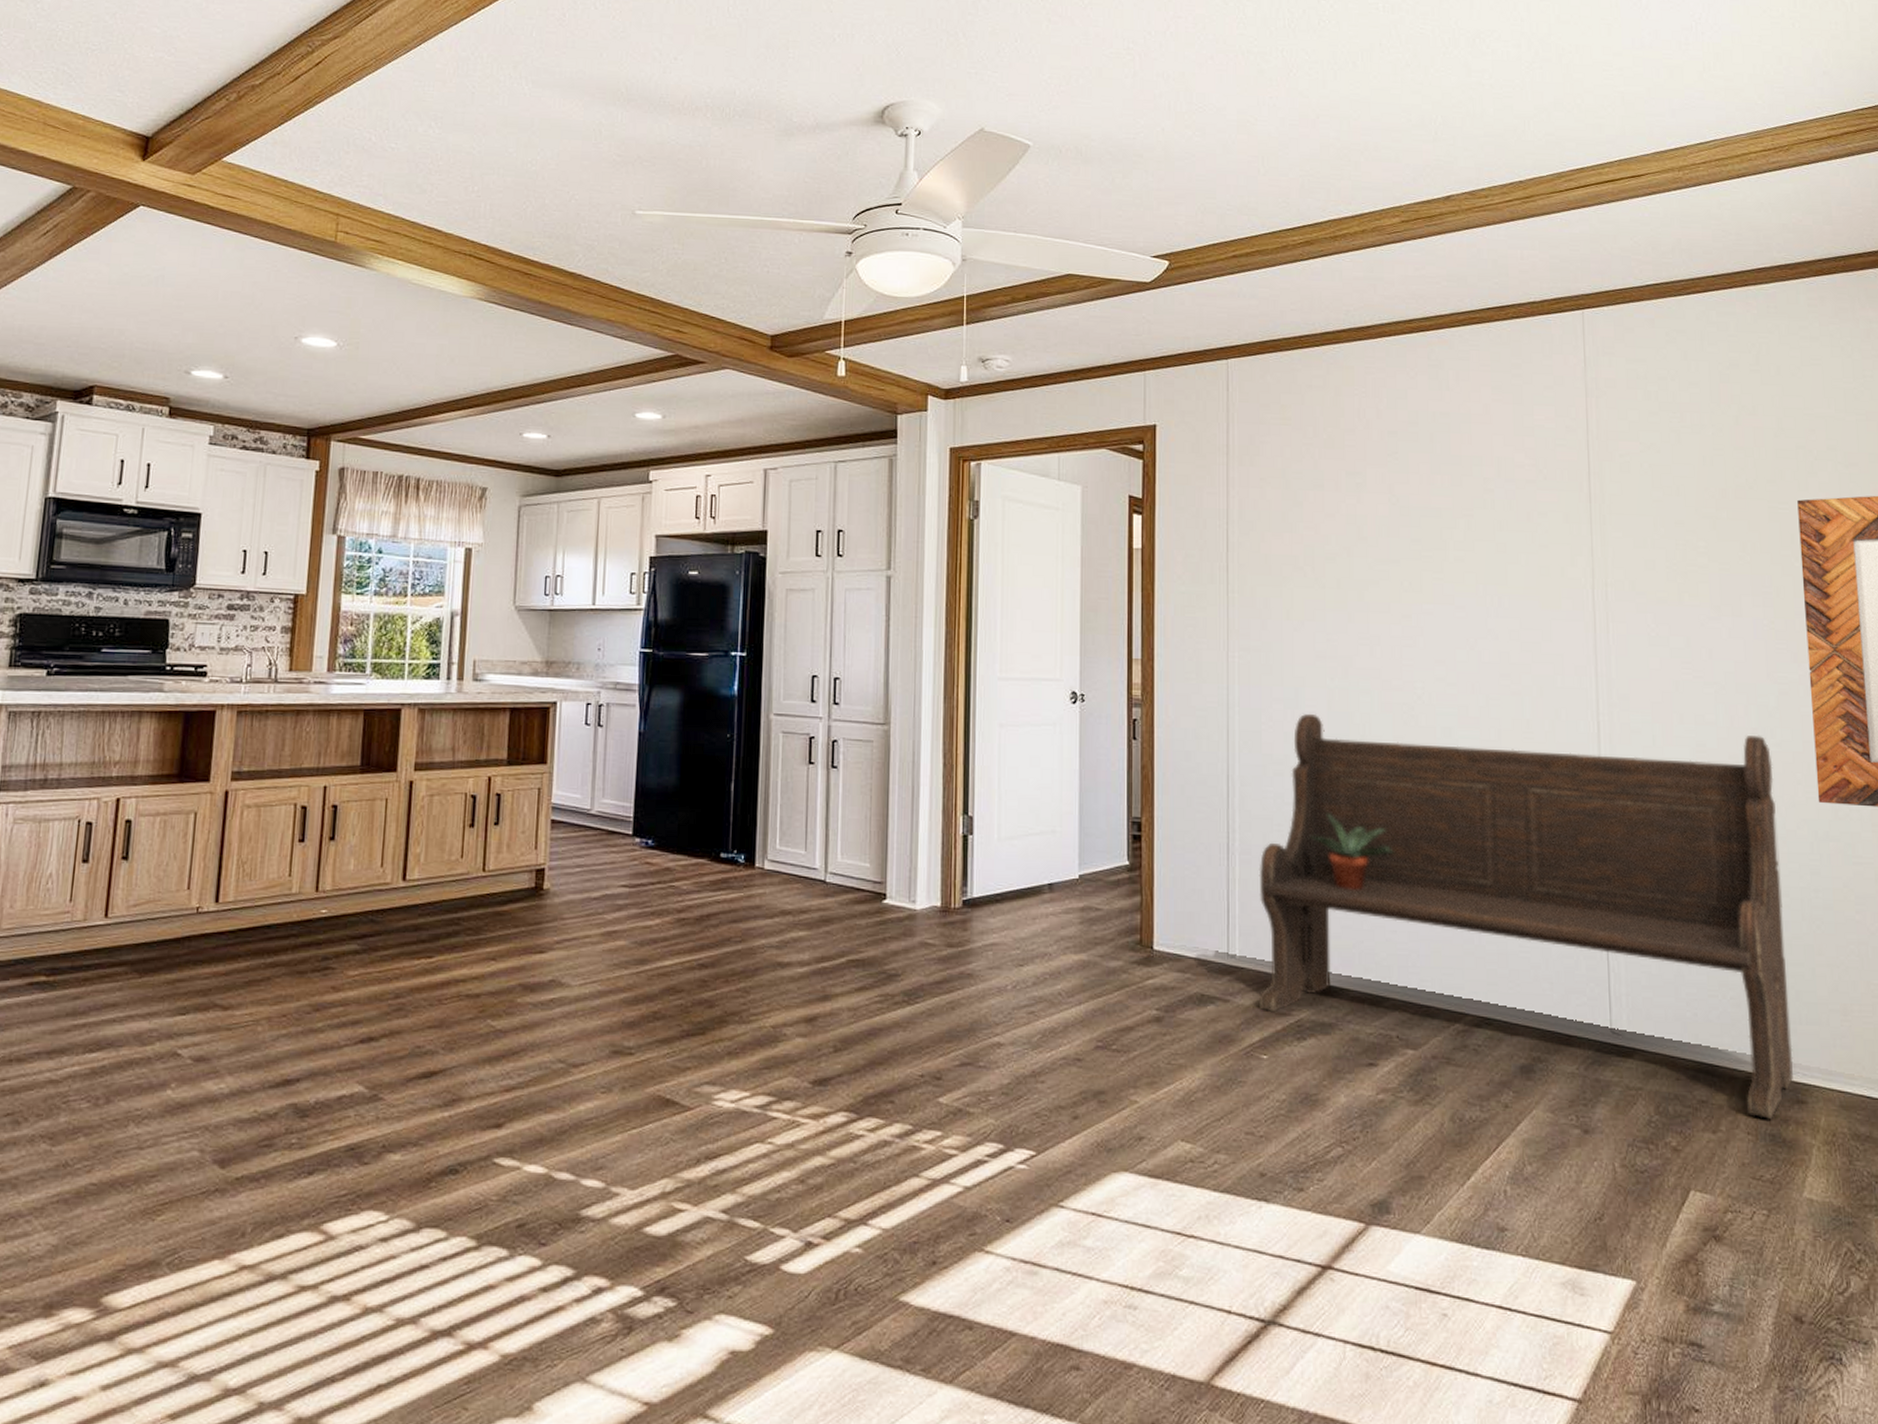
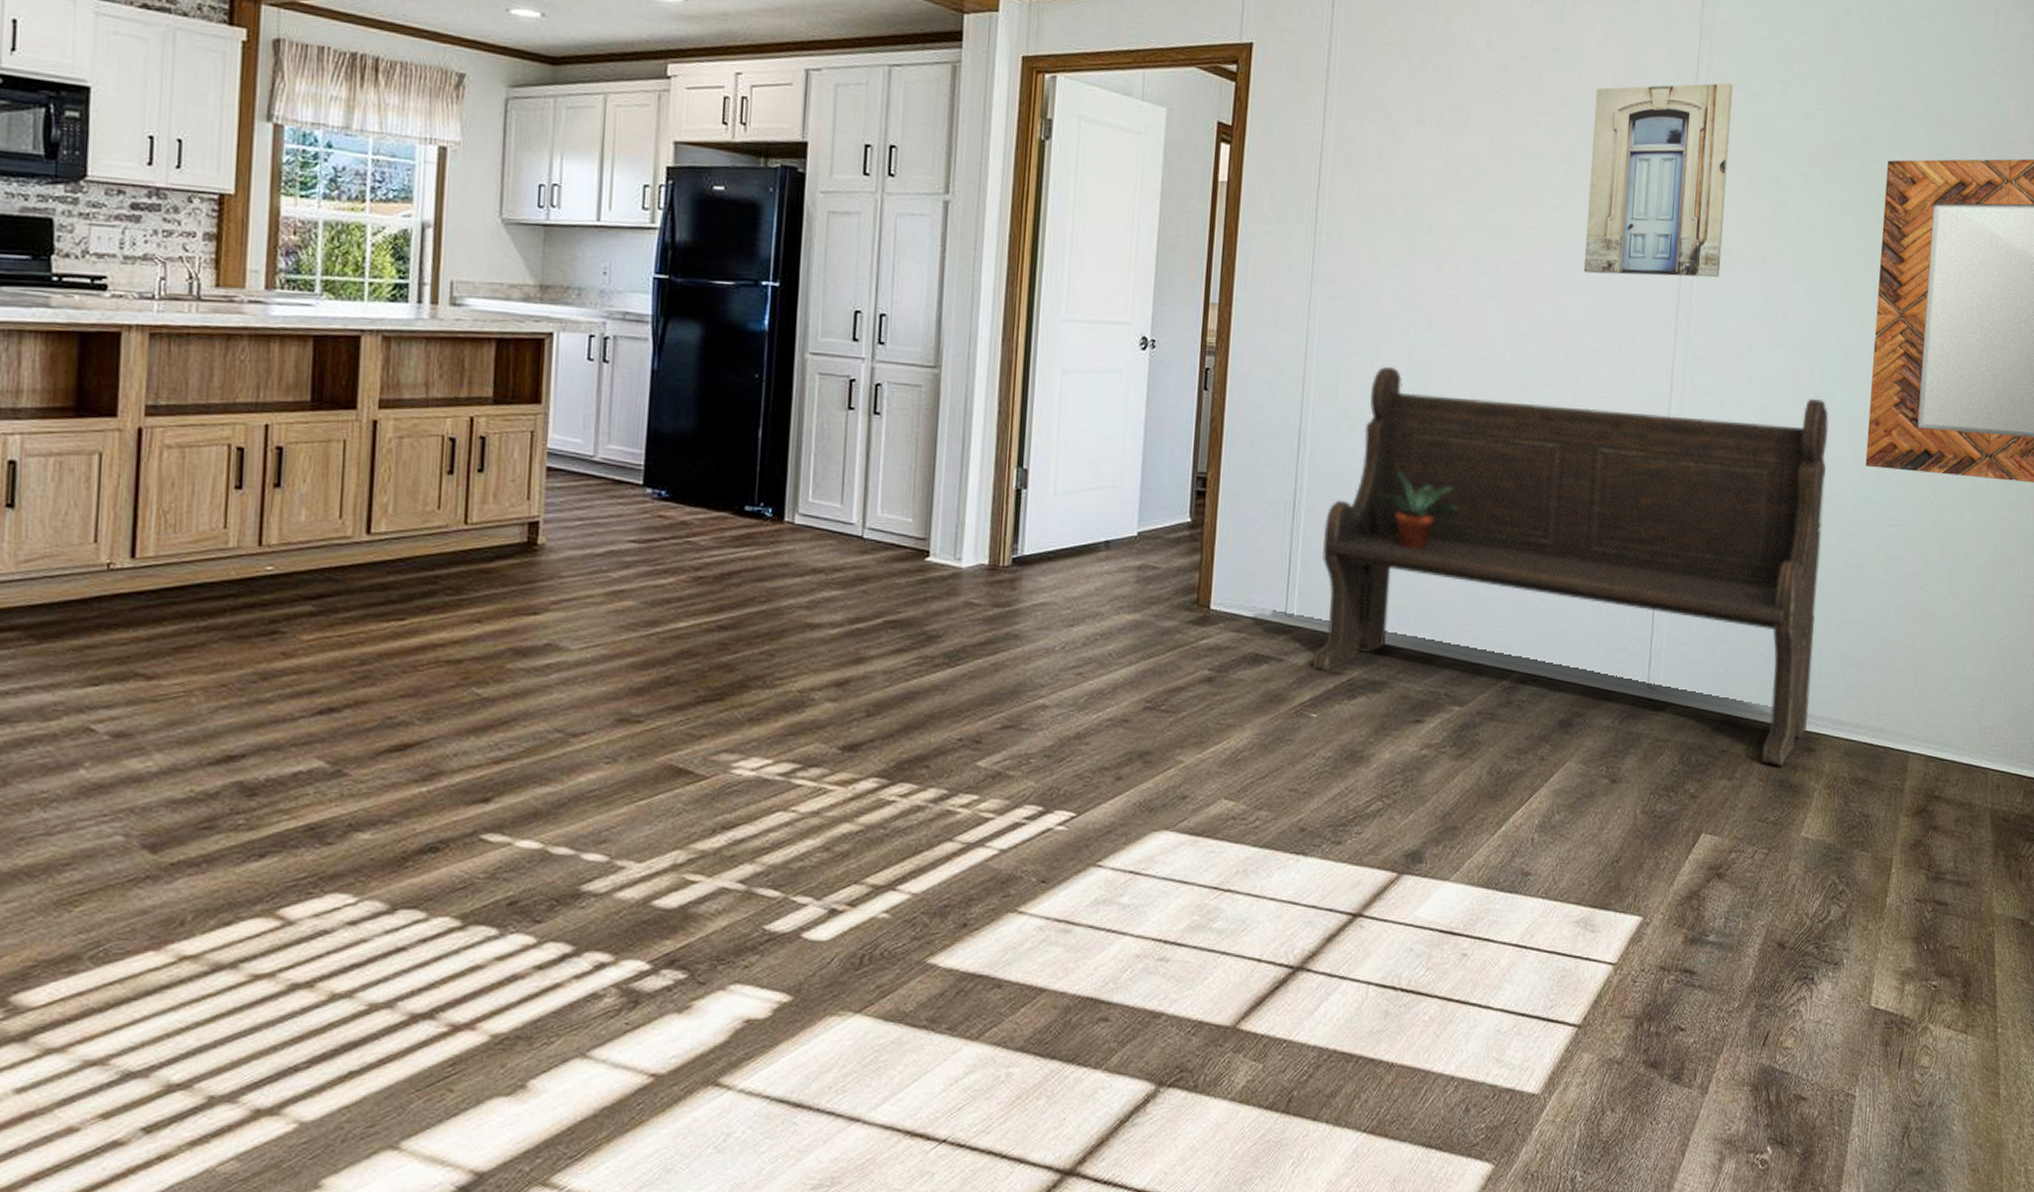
wall art: none [1488,436,1635,620] -> present [1584,83,1733,278]

